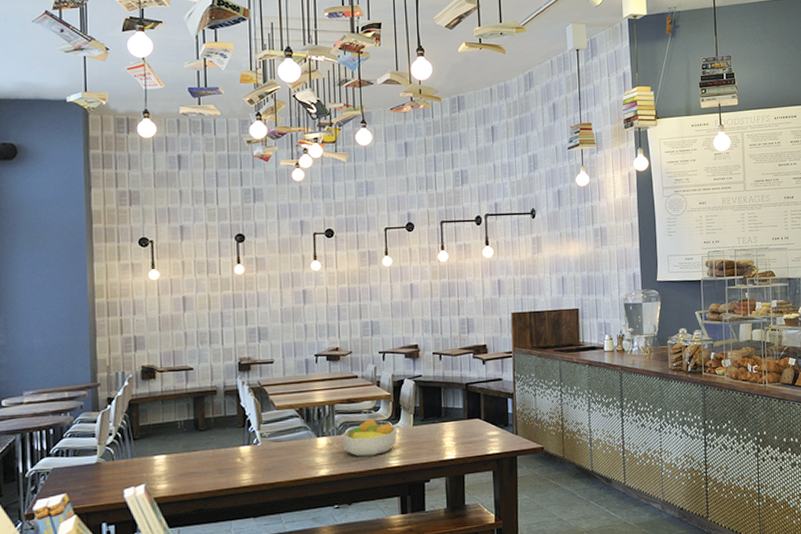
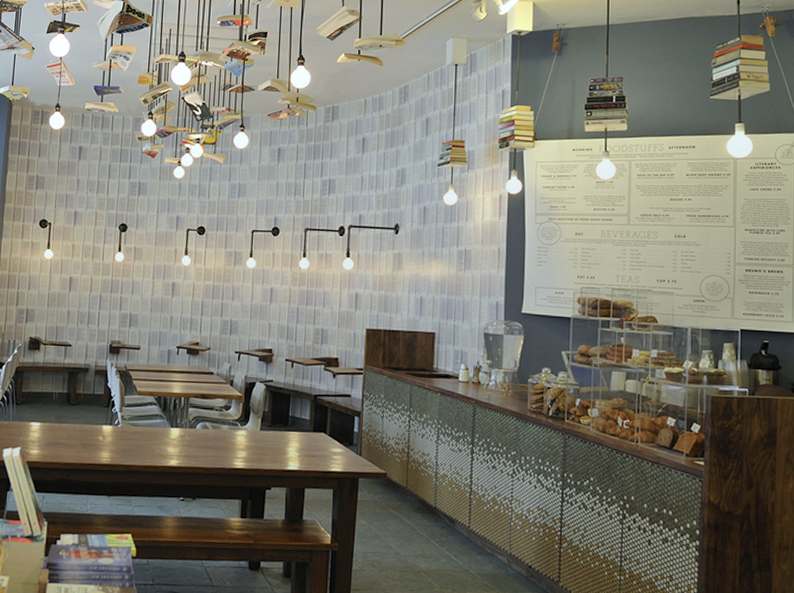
fruit bowl: present [341,418,398,457] -> none [193,416,245,454]

